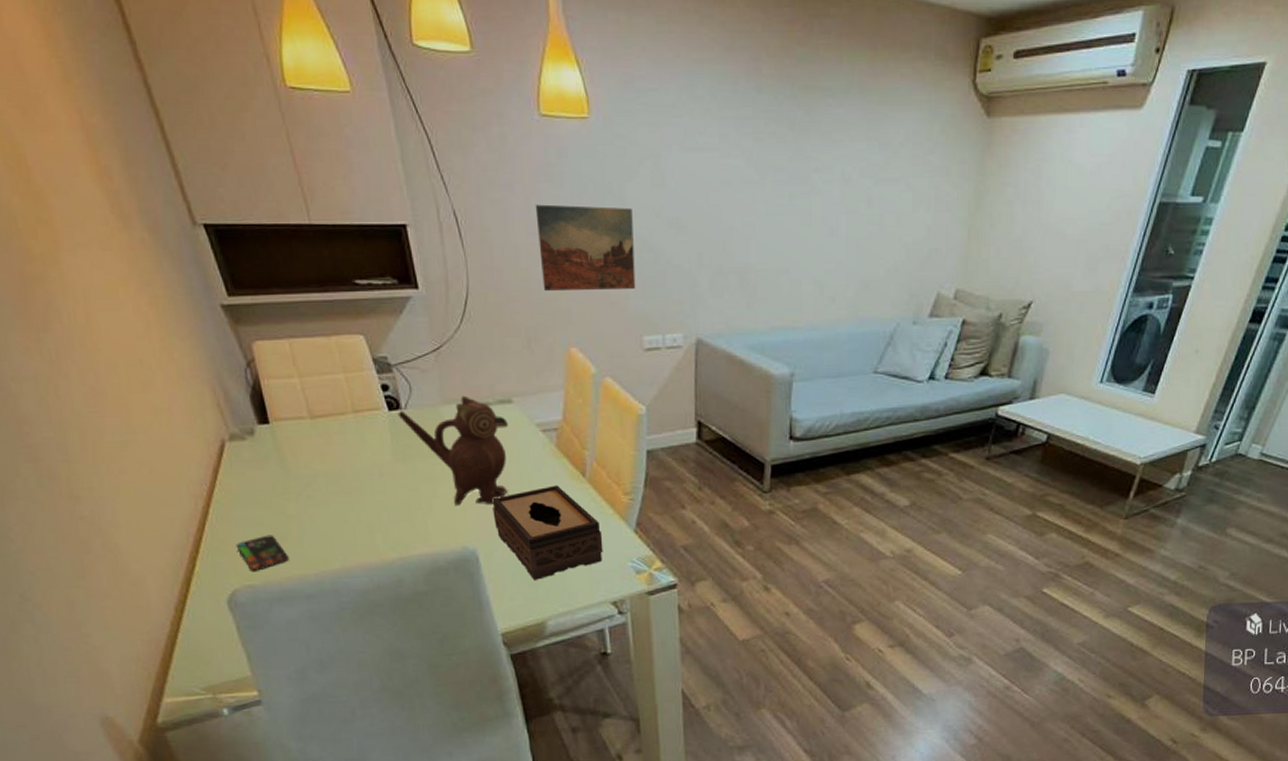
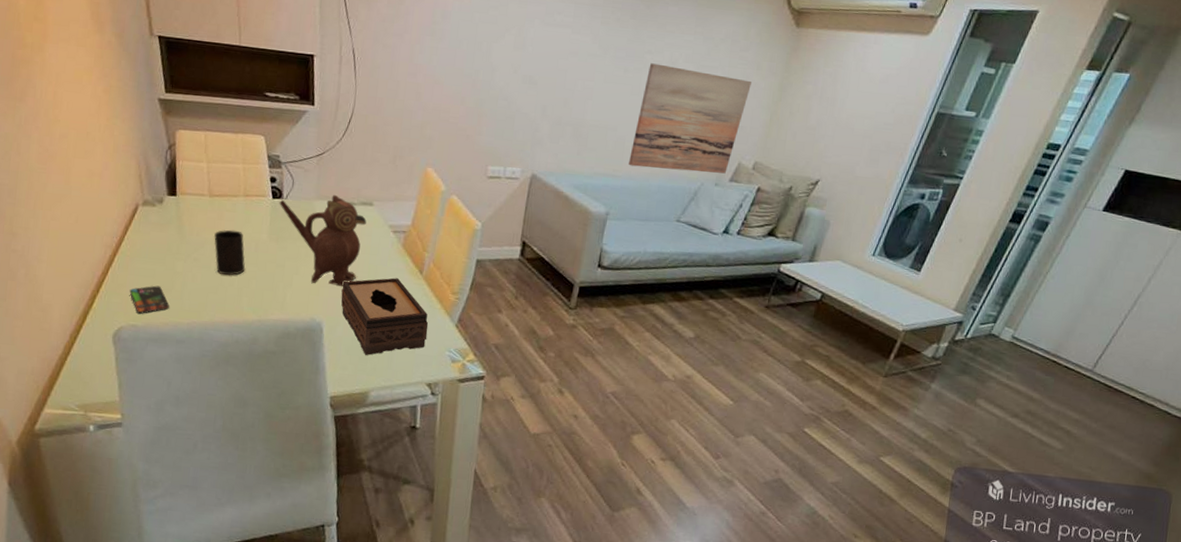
cup: none [326,455,373,511] -> present [214,229,246,276]
wall art: present [535,204,636,291] -> none [413,52,495,127]
wall art: none [809,183,941,314] -> present [629,63,751,174]

